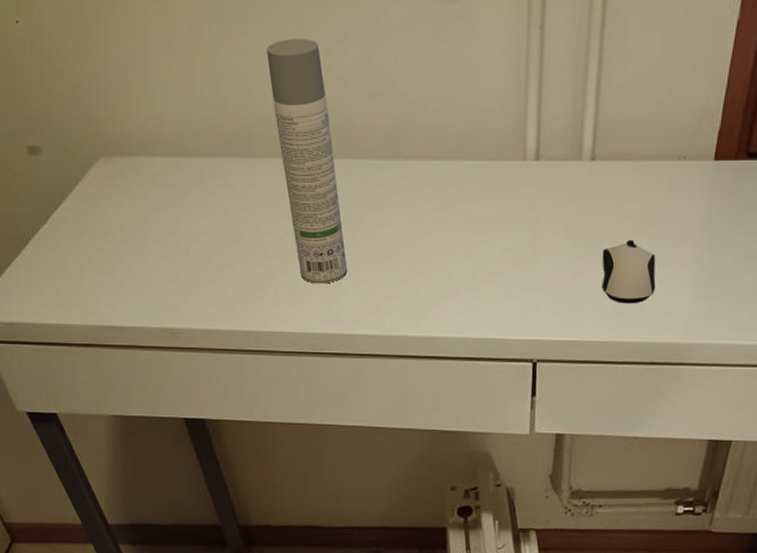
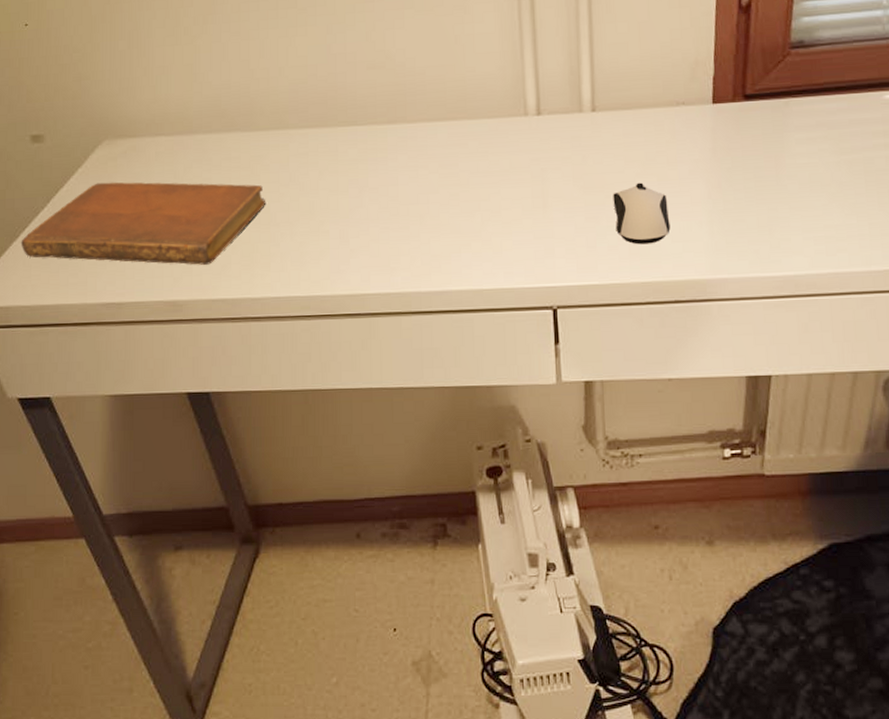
notebook: none [22,202,262,294] -> present [21,182,266,265]
spray bottle: present [266,39,347,284] -> none [268,22,354,247]

